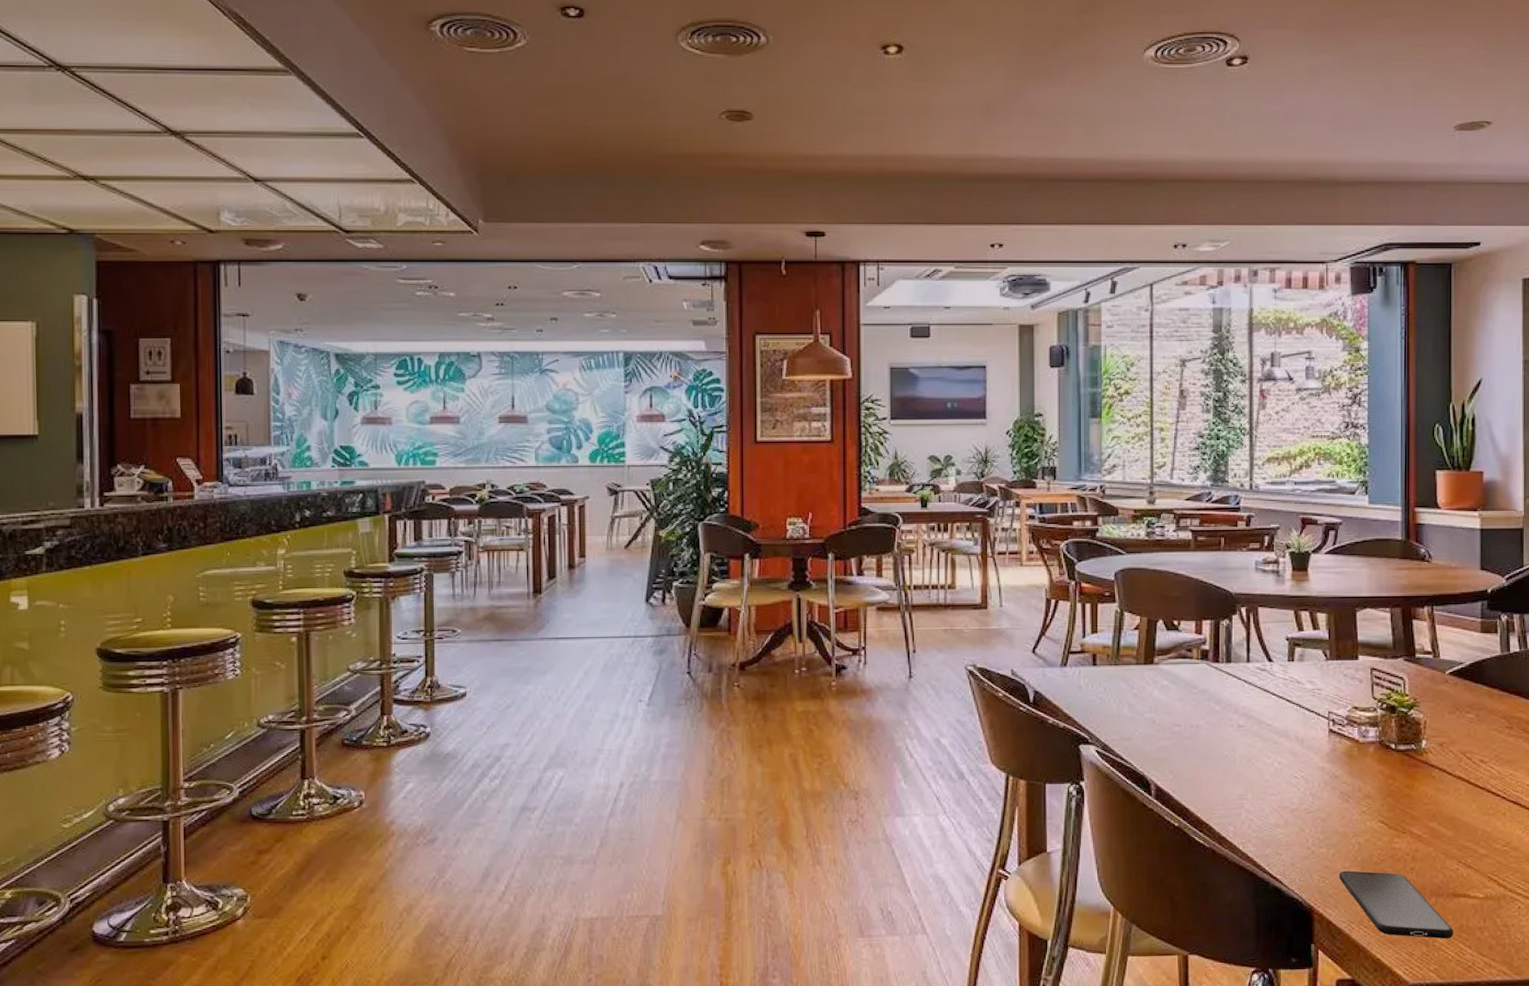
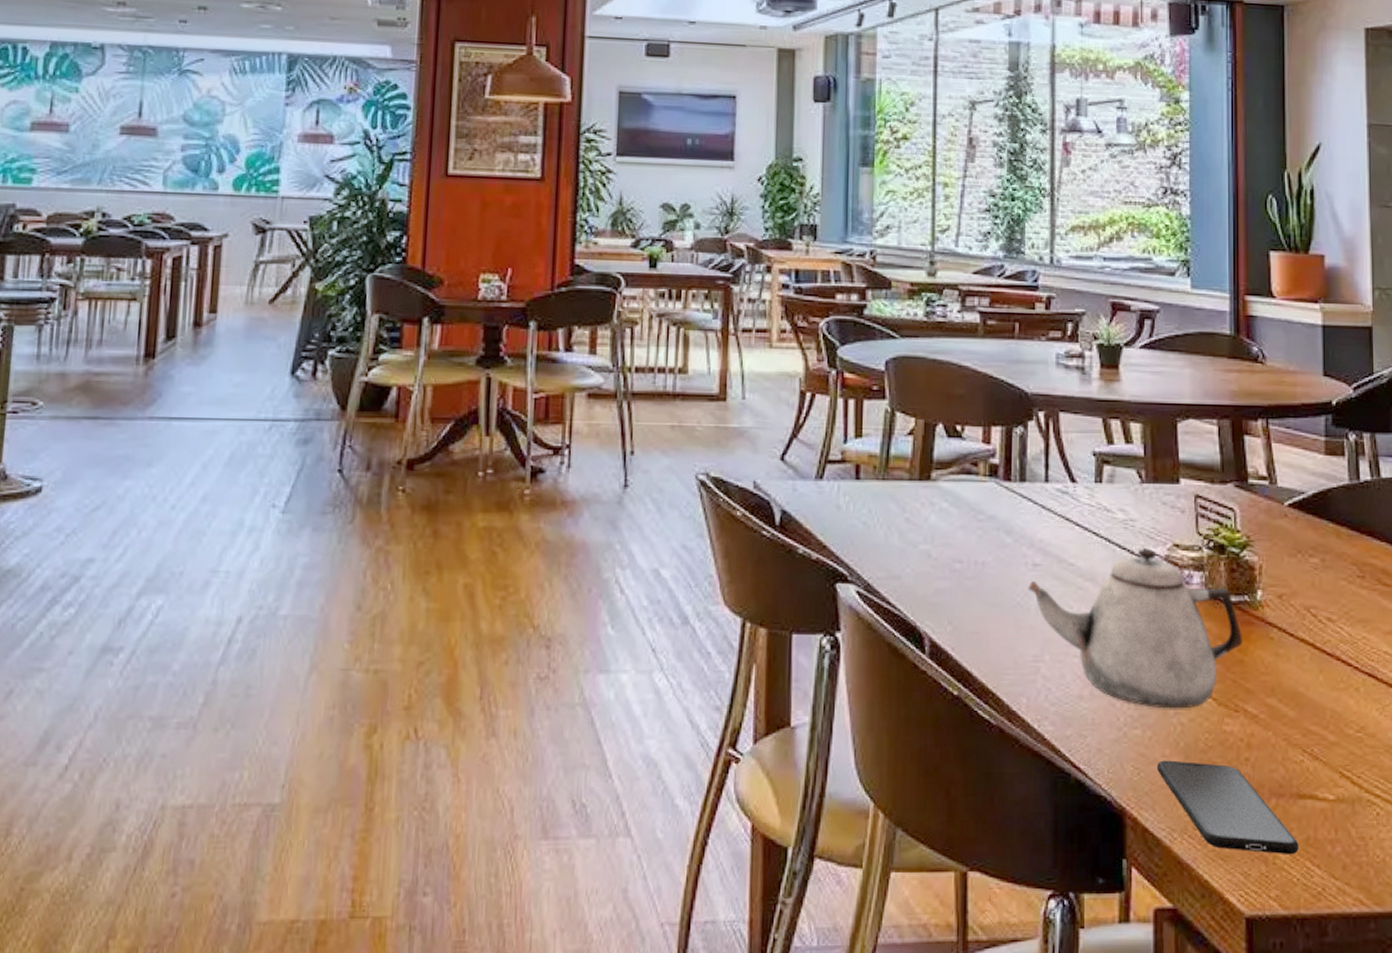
teapot: none [1233,711,1410,833] -> present [1027,548,1243,709]

